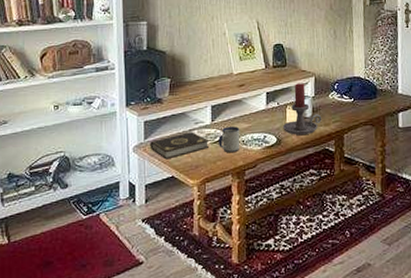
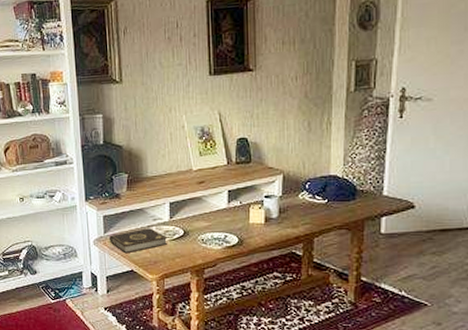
mug: present [218,127,240,153] -> none [177,225,200,251]
candle holder: present [283,83,322,135] -> none [246,181,289,236]

